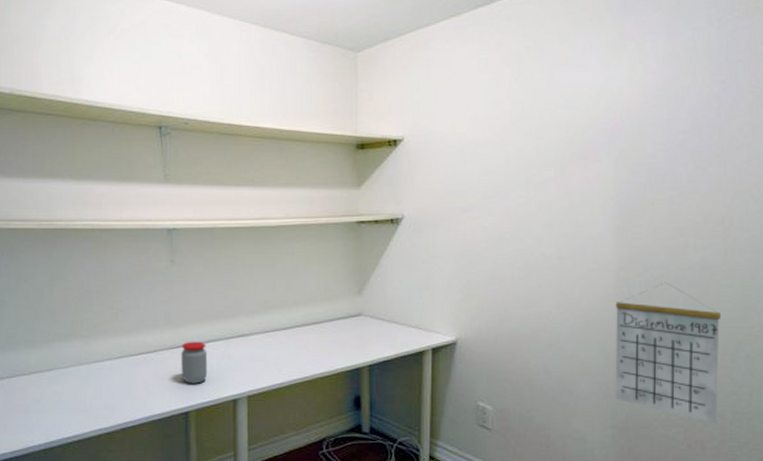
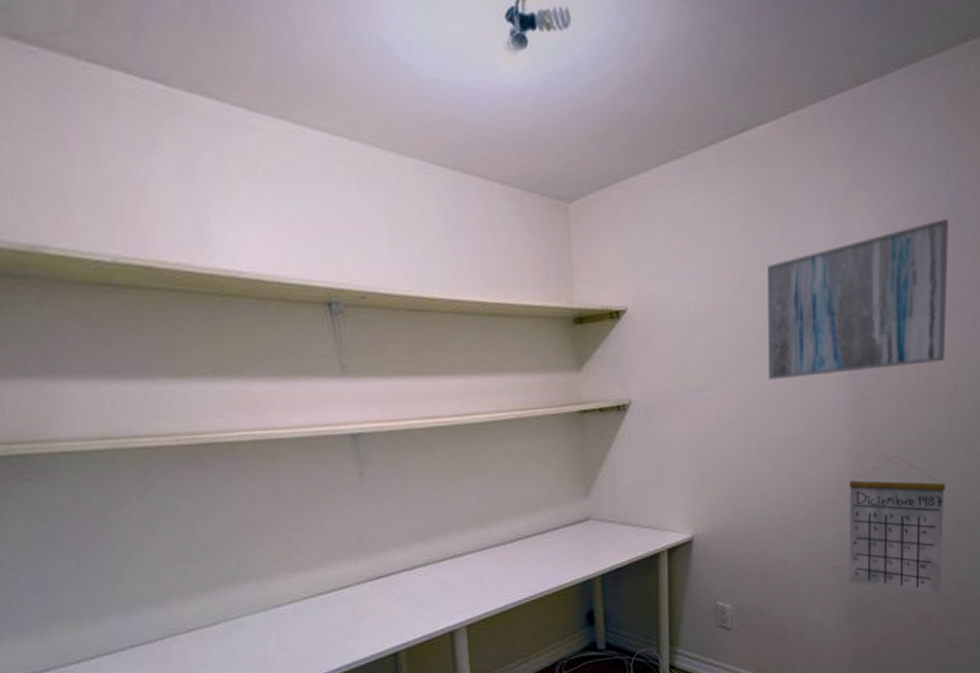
jar: present [181,341,208,384] -> none [382,568,417,620]
wall art: none [534,67,721,205] -> present [767,219,949,380]

